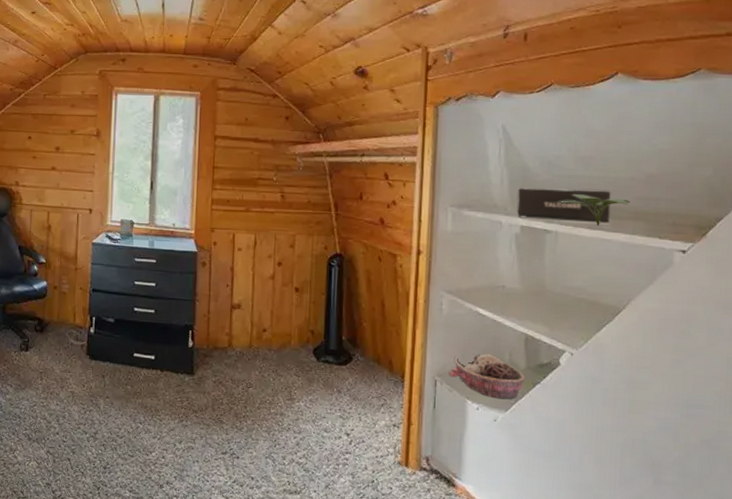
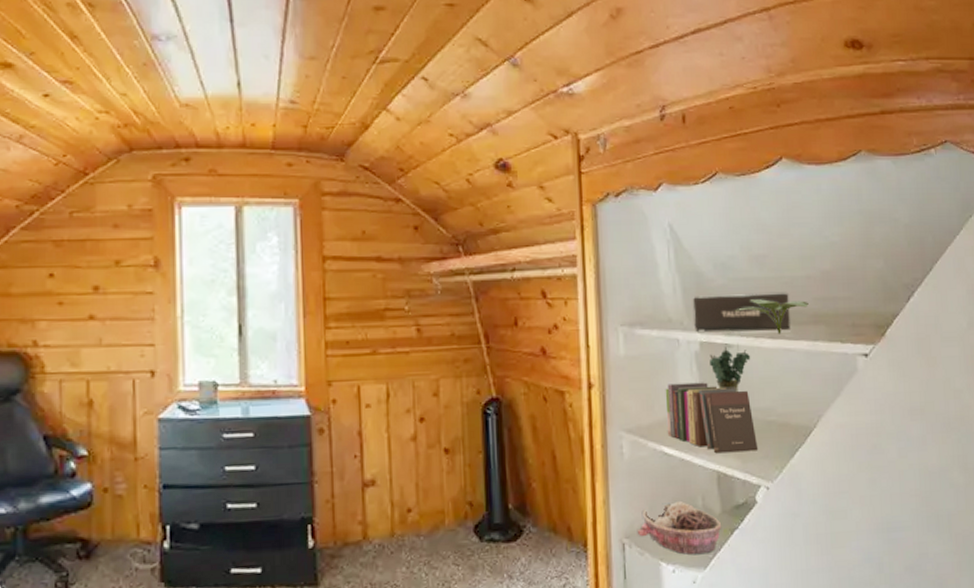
books: none [483,257,567,322] -> present [665,382,759,454]
vase: none [528,231,567,272] -> present [709,346,750,393]

